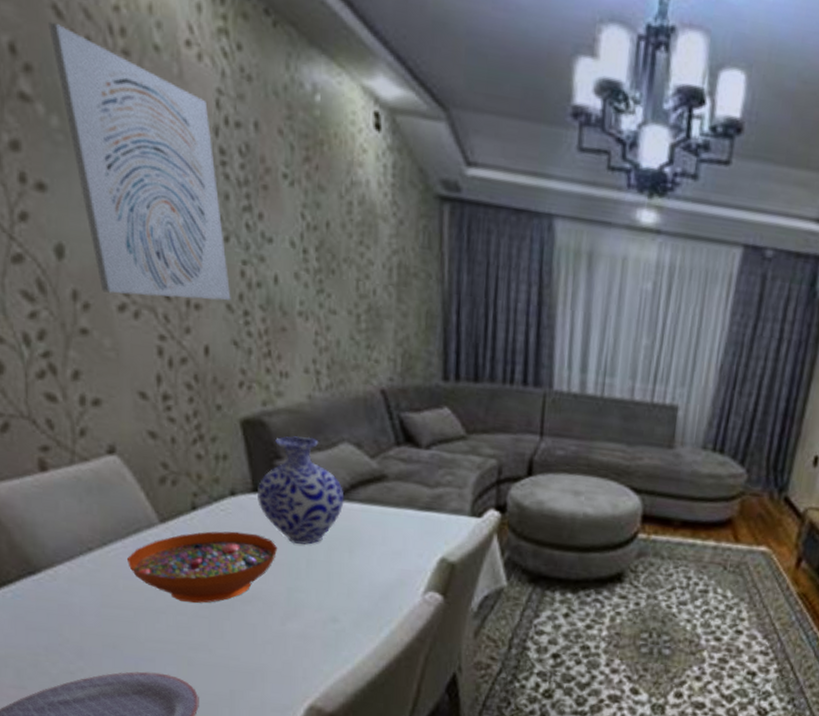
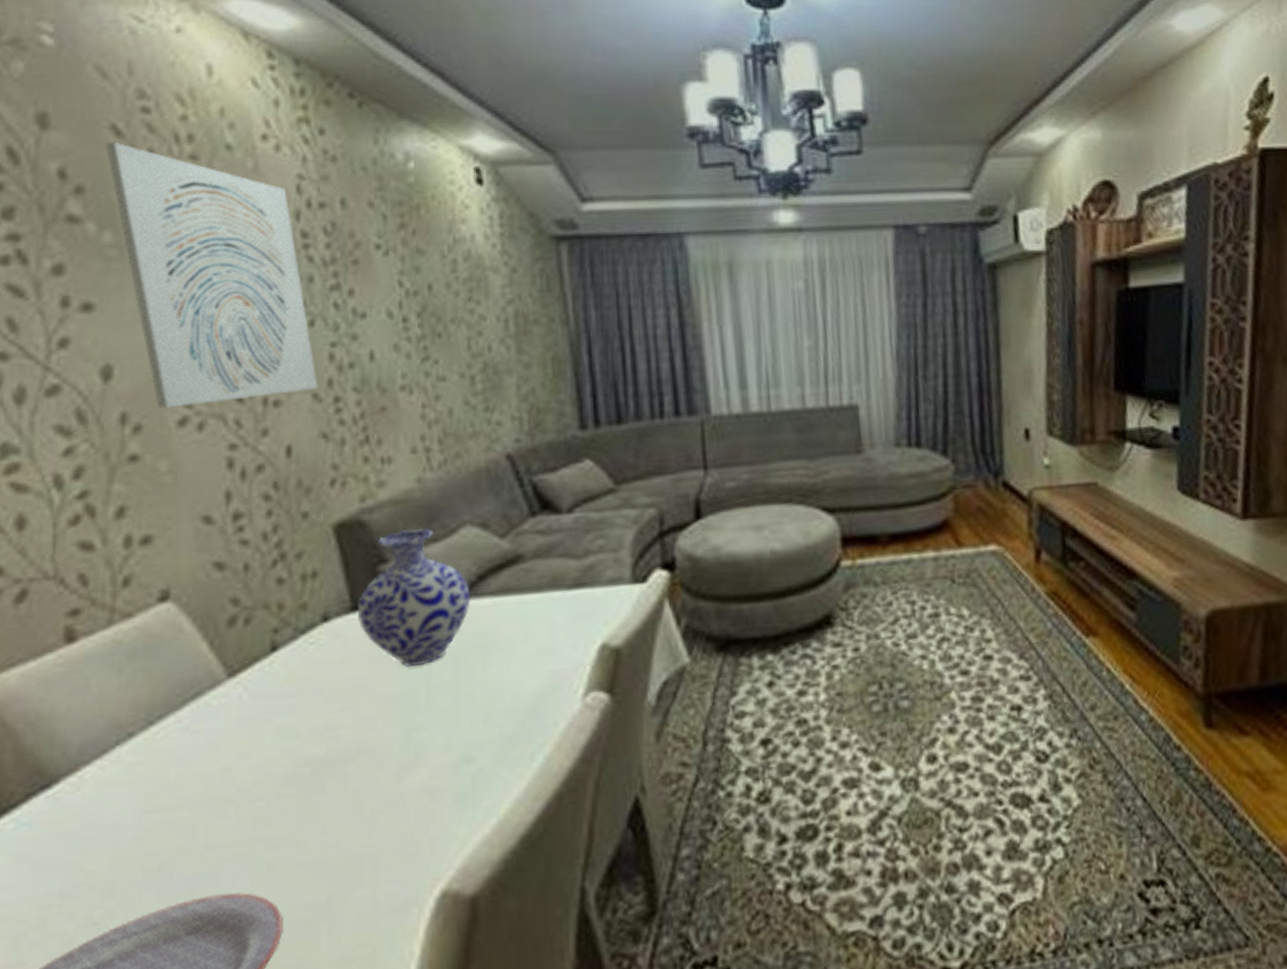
decorative bowl: present [127,531,277,604] -> none [183,666,386,780]

